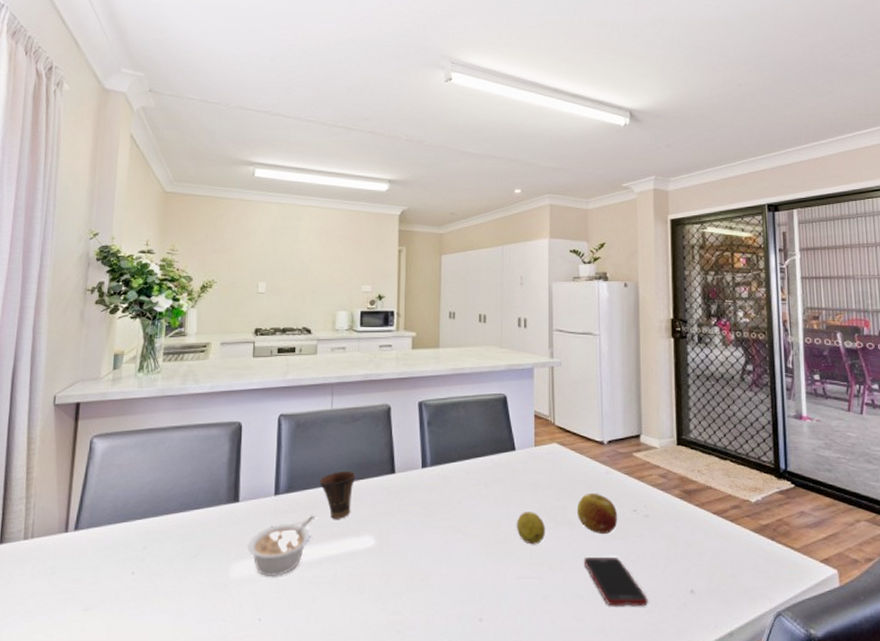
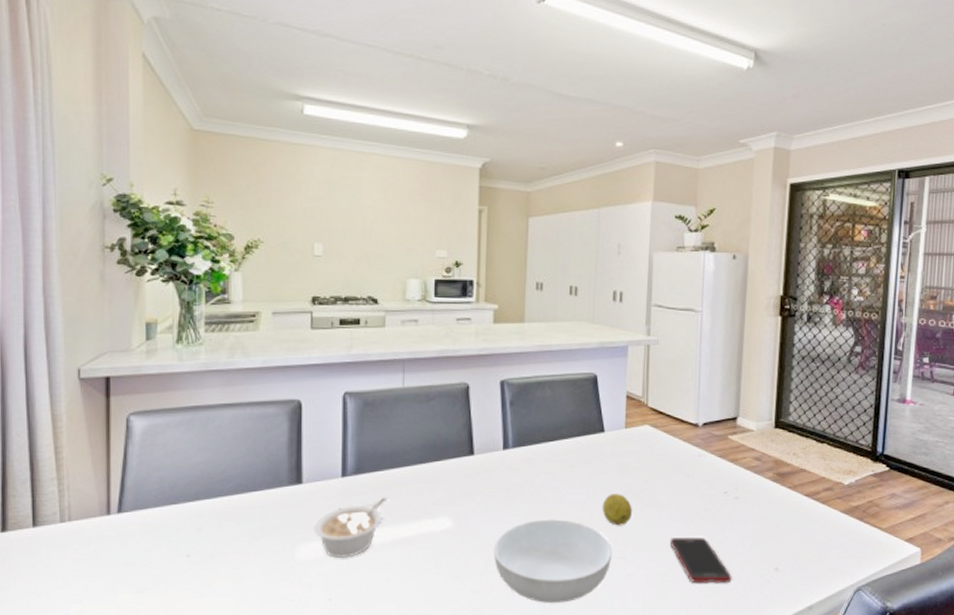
cup: present [319,470,356,519] -> none [391,452,431,501]
serving bowl: none [413,537,529,626] -> present [493,519,613,603]
fruit: present [576,493,618,534] -> none [665,475,708,515]

